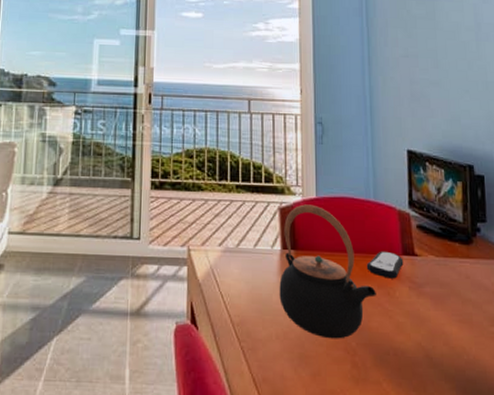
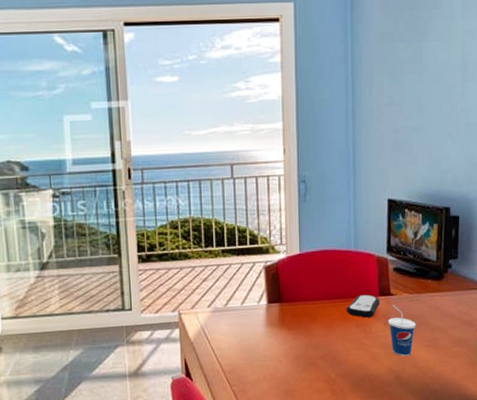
teapot: present [279,204,376,339] -> none [266,260,354,374]
cup: none [414,266,445,330] -> present [388,304,416,356]

